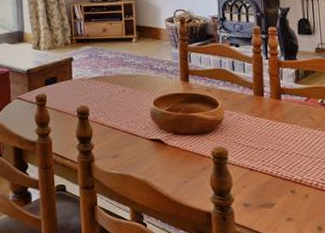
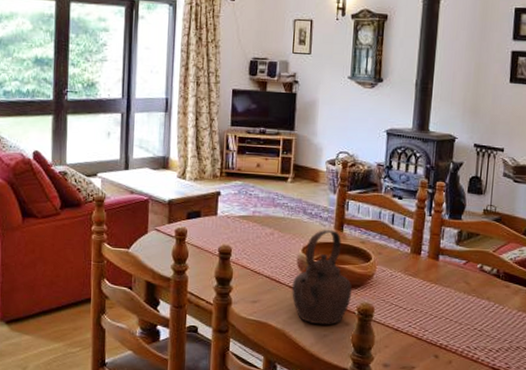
teapot: none [148,82,205,172] -> present [292,230,352,325]

